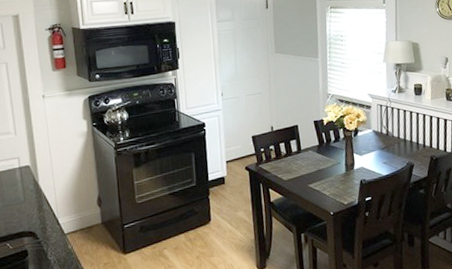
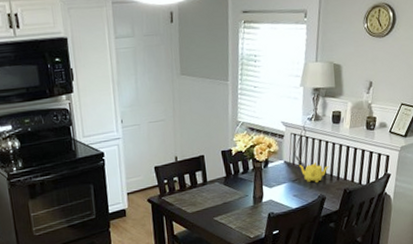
teapot: none [386,131,415,151] -> present [298,163,329,183]

